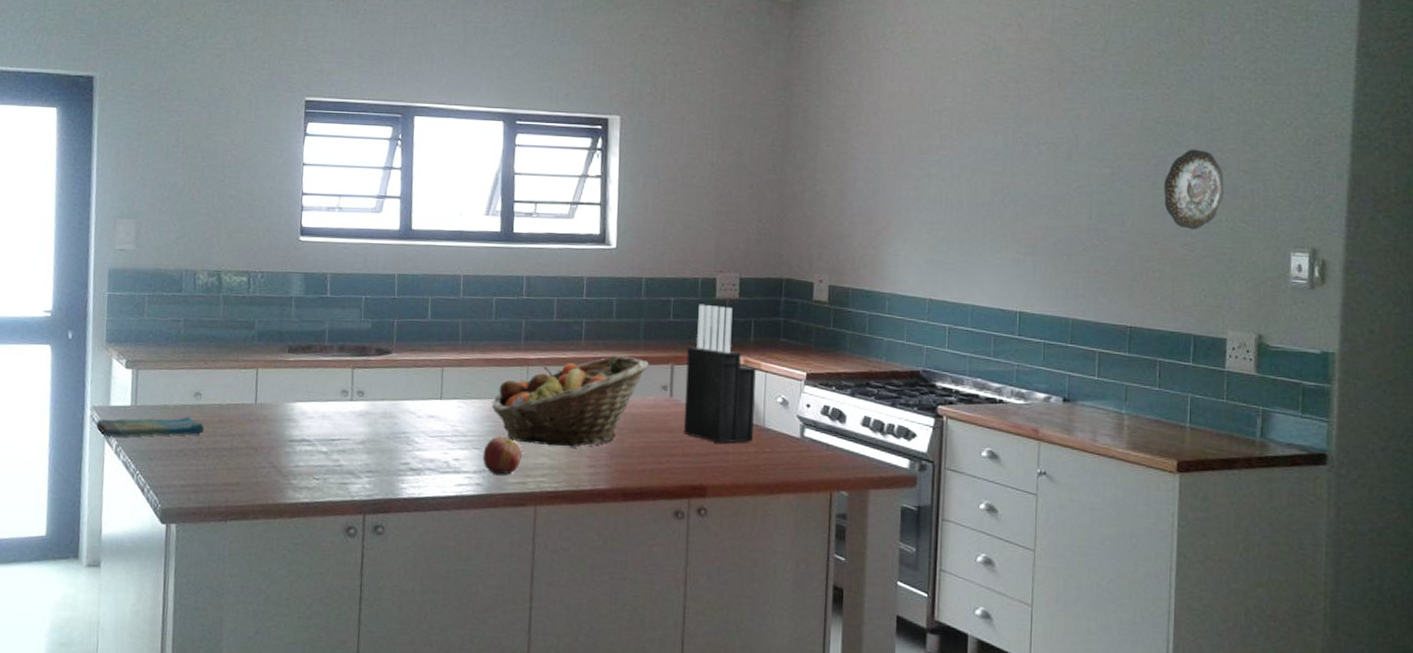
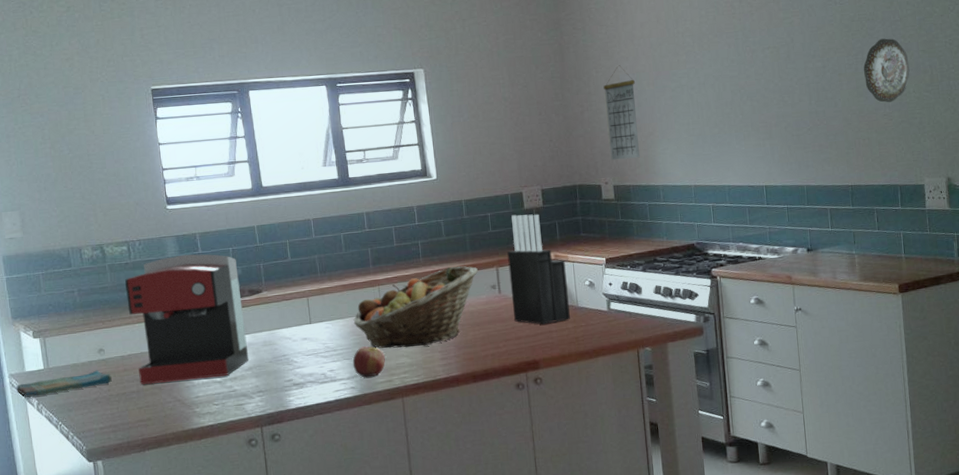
coffee maker: none [234,296,368,447] -> present [125,254,249,384]
calendar: none [830,141,873,256] -> present [603,65,640,160]

